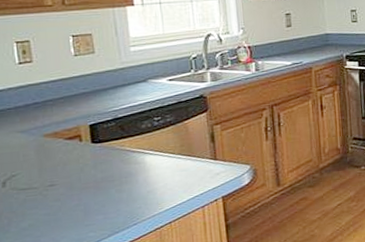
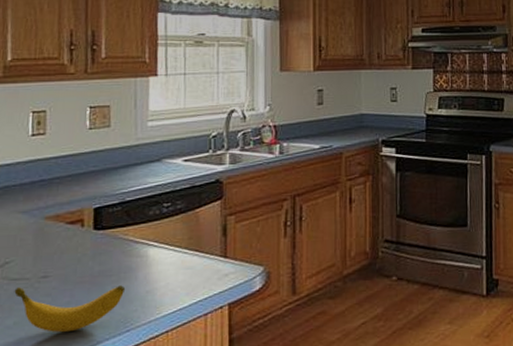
banana: none [24,188,129,231] -> present [14,285,126,333]

